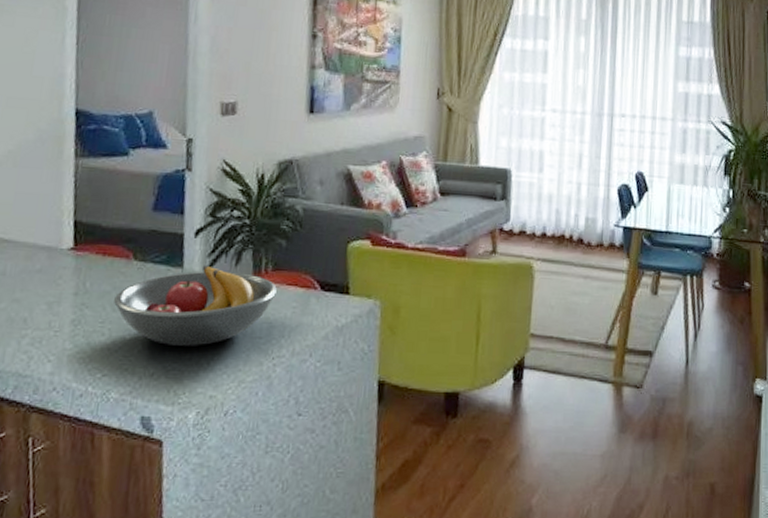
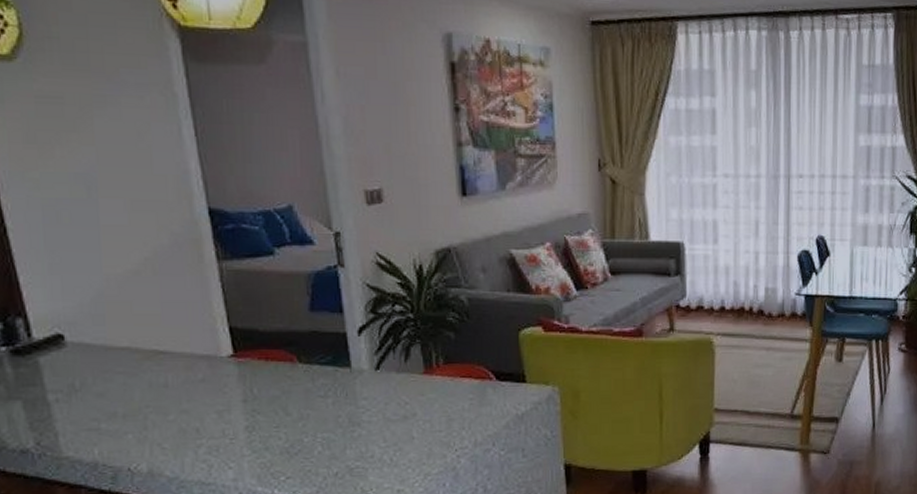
fruit bowl: present [114,265,277,346] -> none [285,363,451,445]

